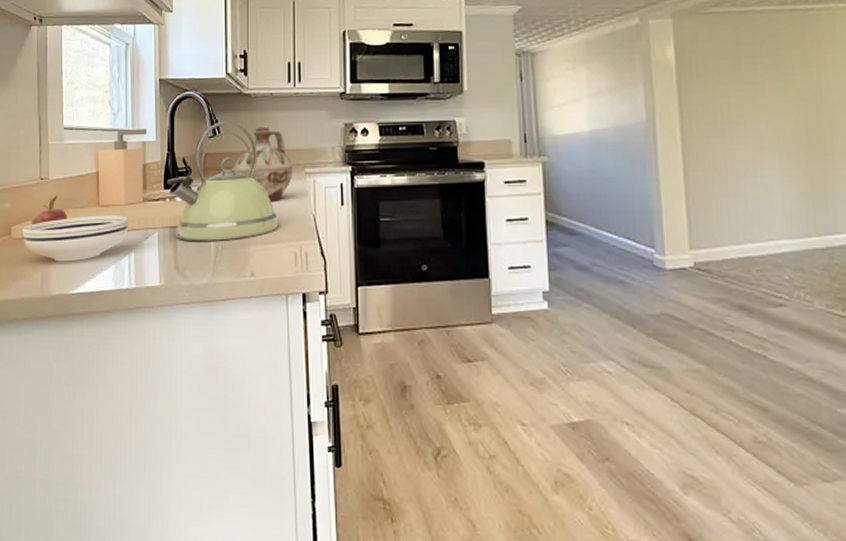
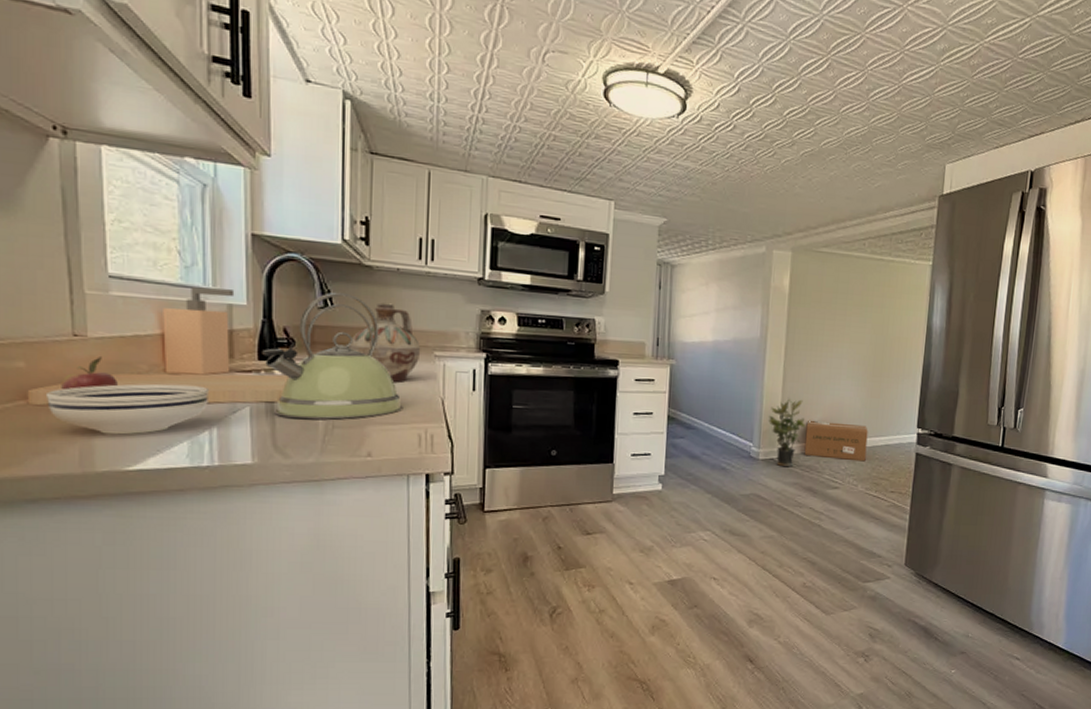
potted plant: none [672,191,722,279] -> present [769,398,805,467]
box: none [724,218,819,269] -> present [804,421,868,462]

